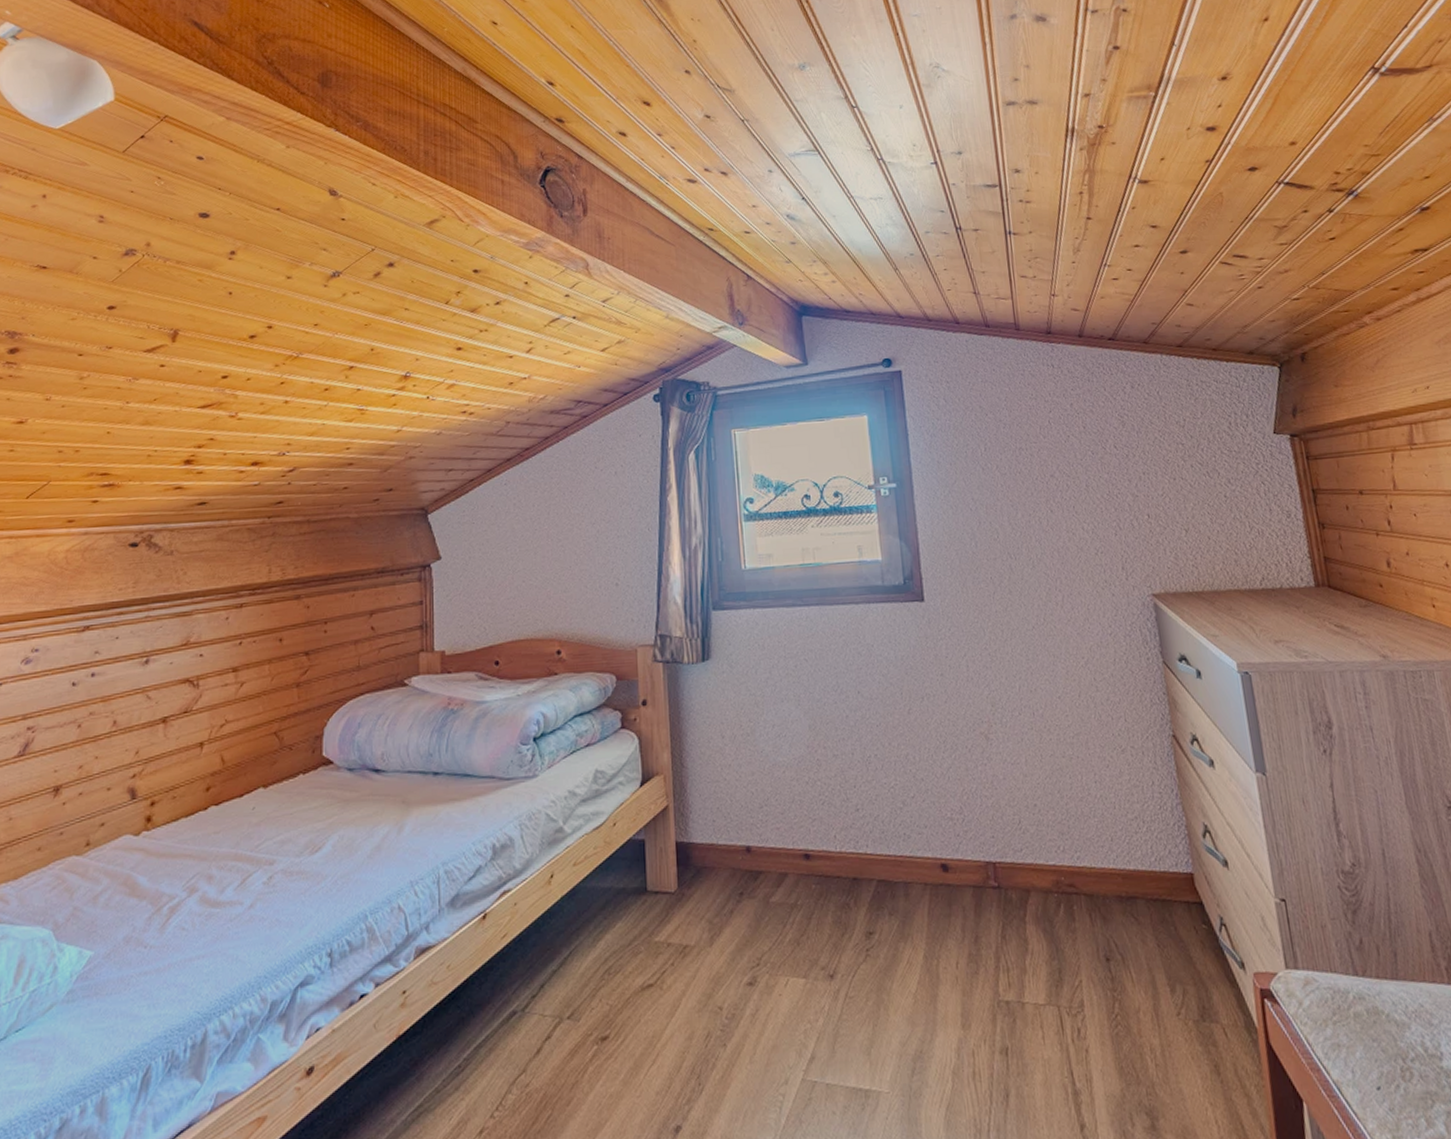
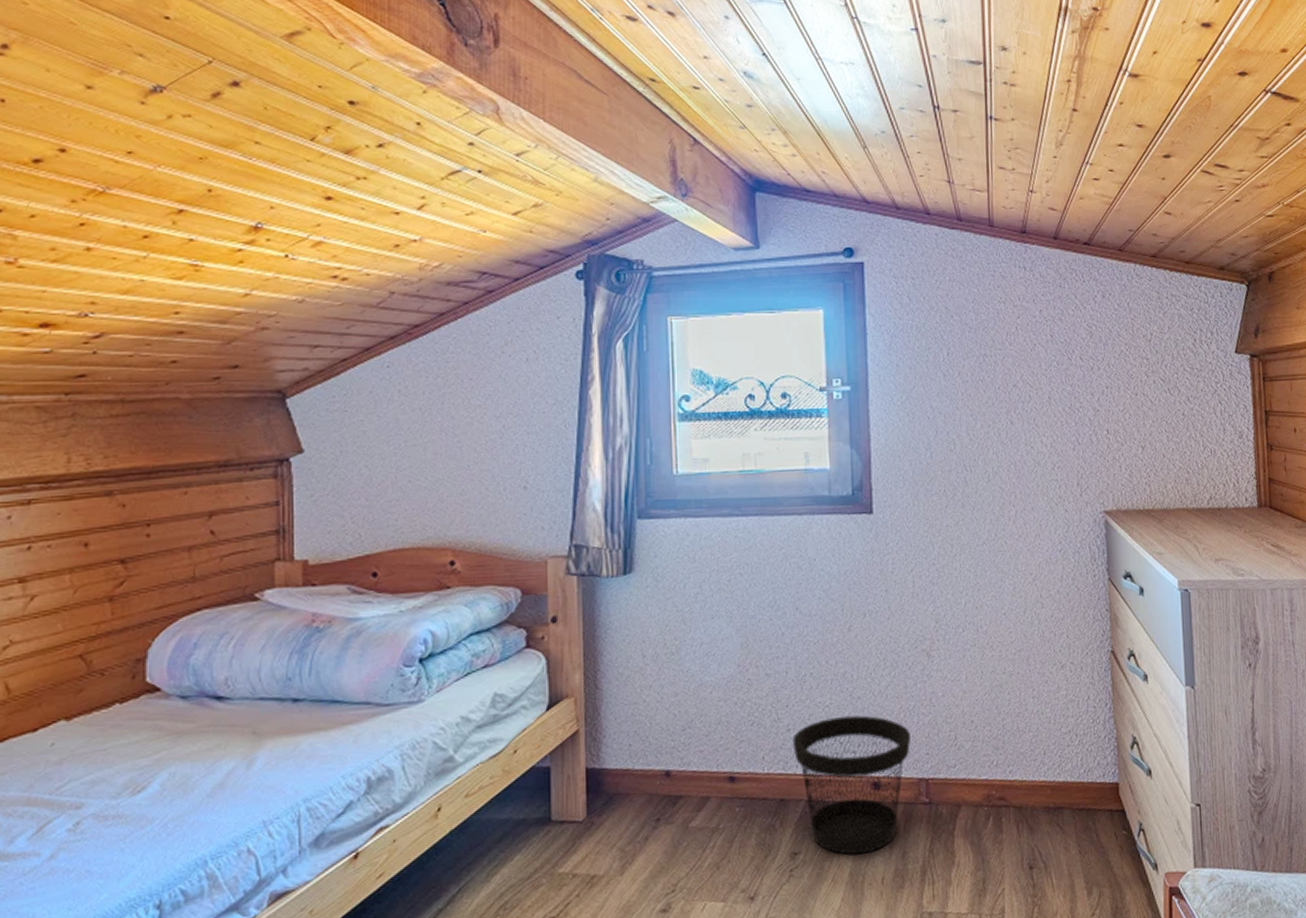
wastebasket: none [861,797,976,937] -> present [792,715,912,855]

